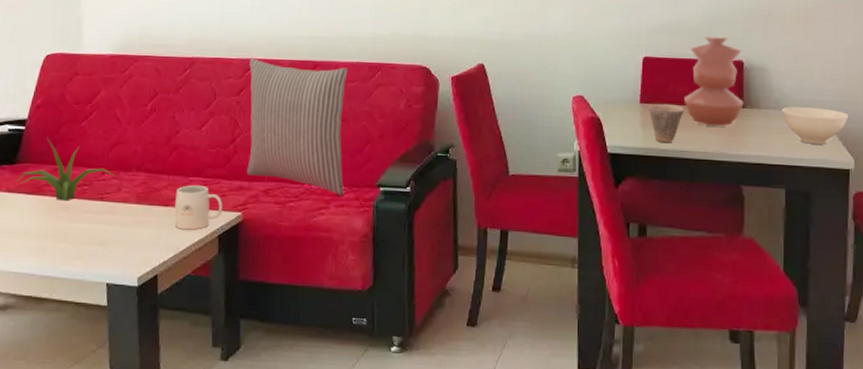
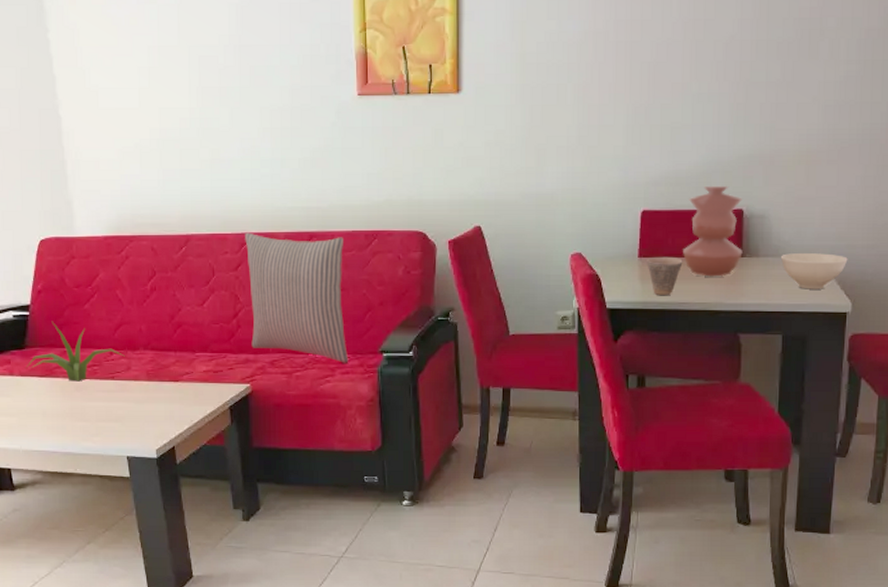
mug: present [174,185,223,231] -> none [184,361,232,404]

